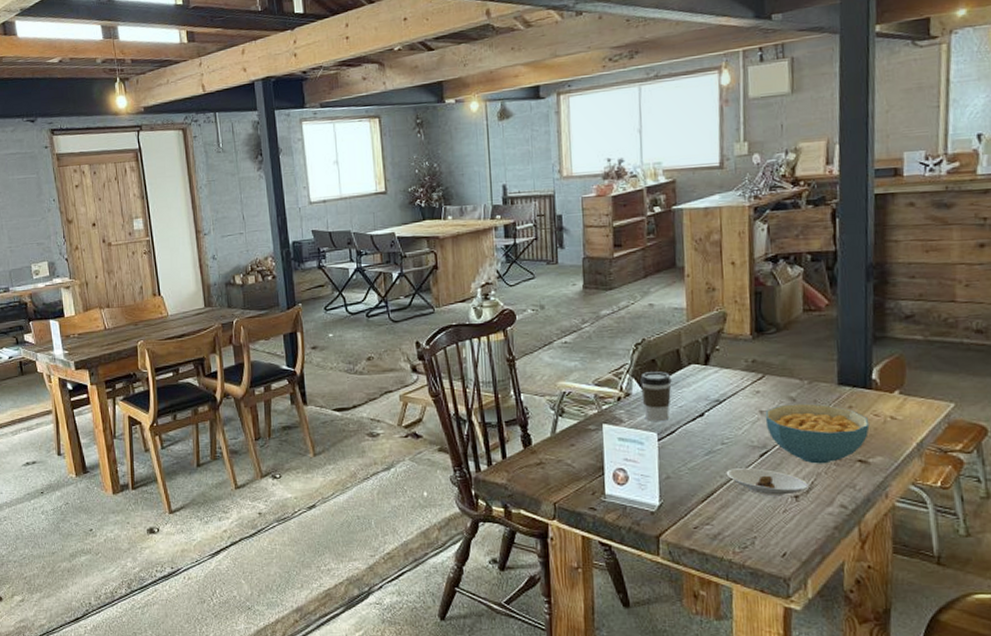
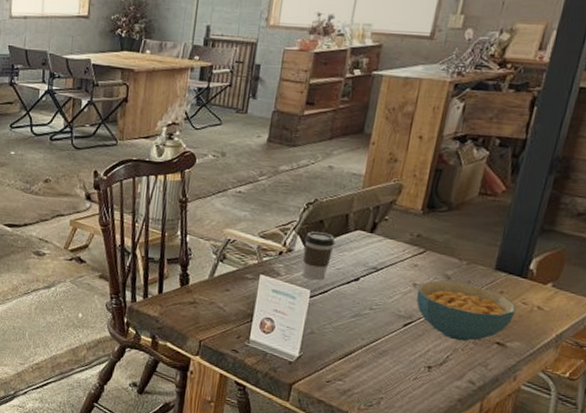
saucer: present [726,468,809,497] -> none [367,333,444,365]

